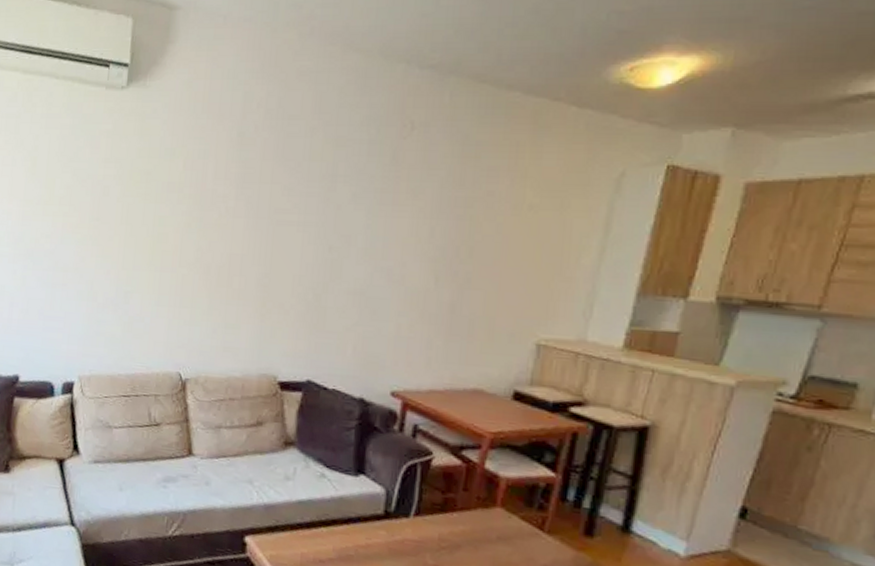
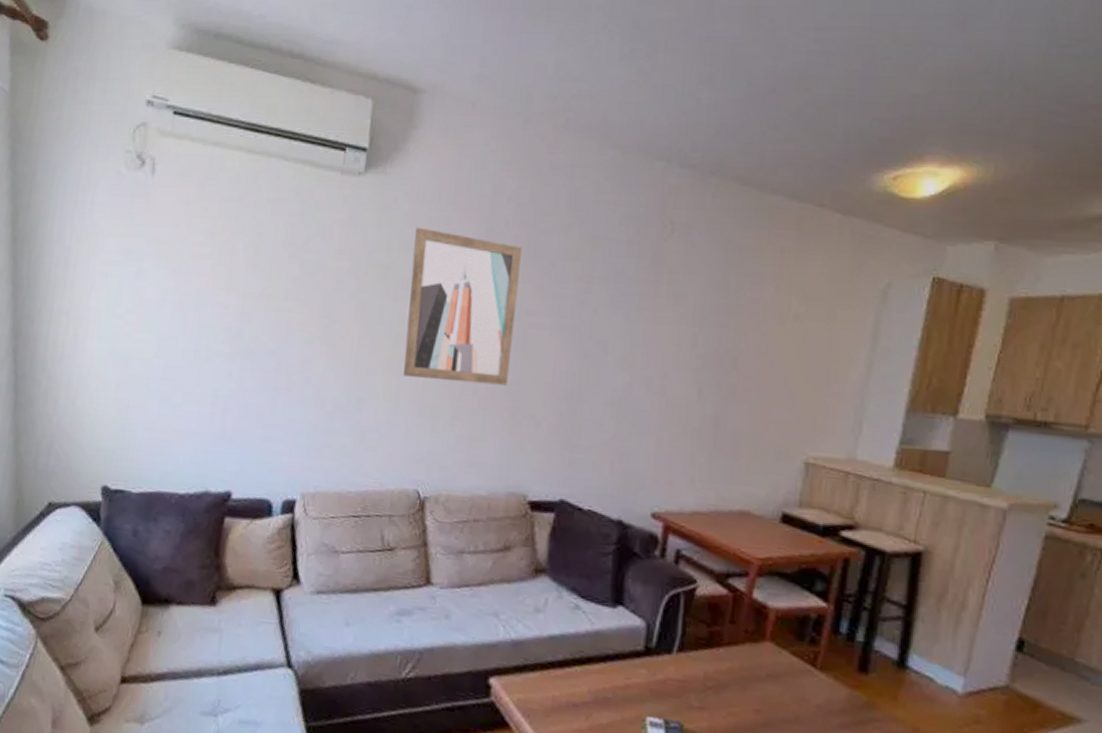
wall art: none [165,135,272,278] -> present [403,227,523,386]

